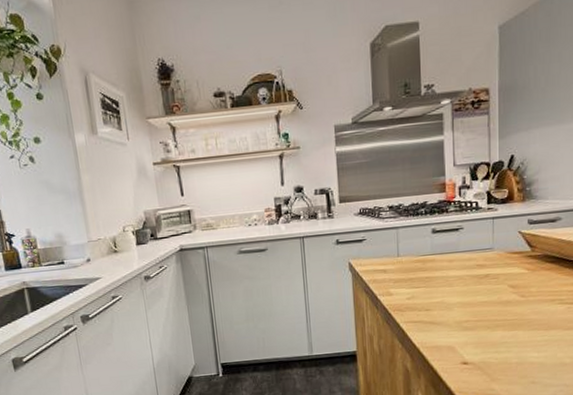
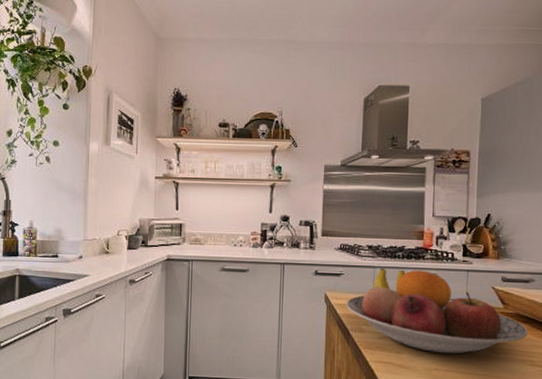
fruit bowl: none [371,224,556,306] -> present [346,267,528,354]

